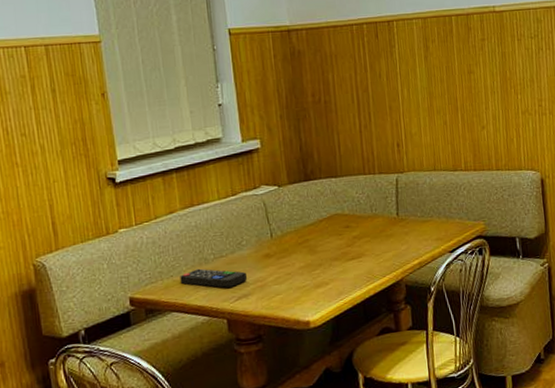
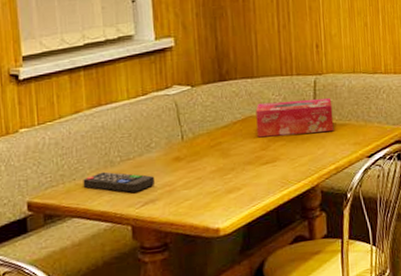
tissue box: none [340,196,417,235] -> present [255,98,334,138]

